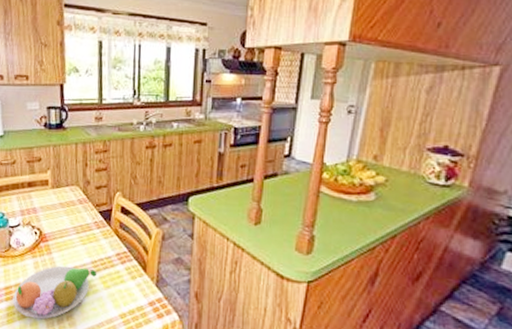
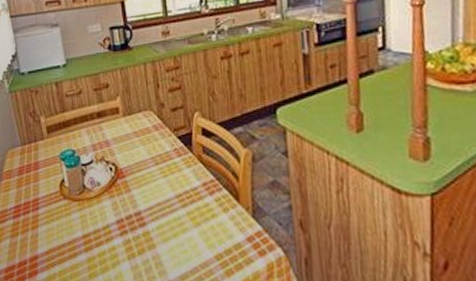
fruit bowl: present [12,265,97,320] -> none [93,204,184,270]

